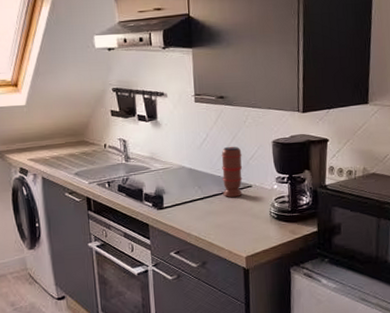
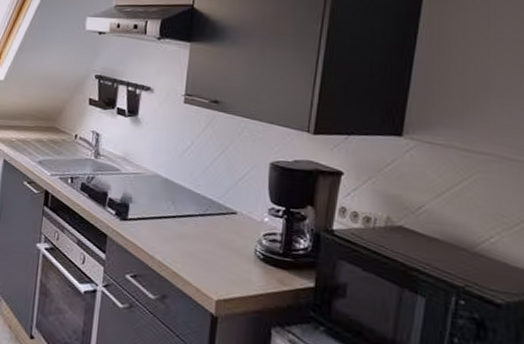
spice grinder: present [221,146,243,198] -> none [200,160,231,224]

